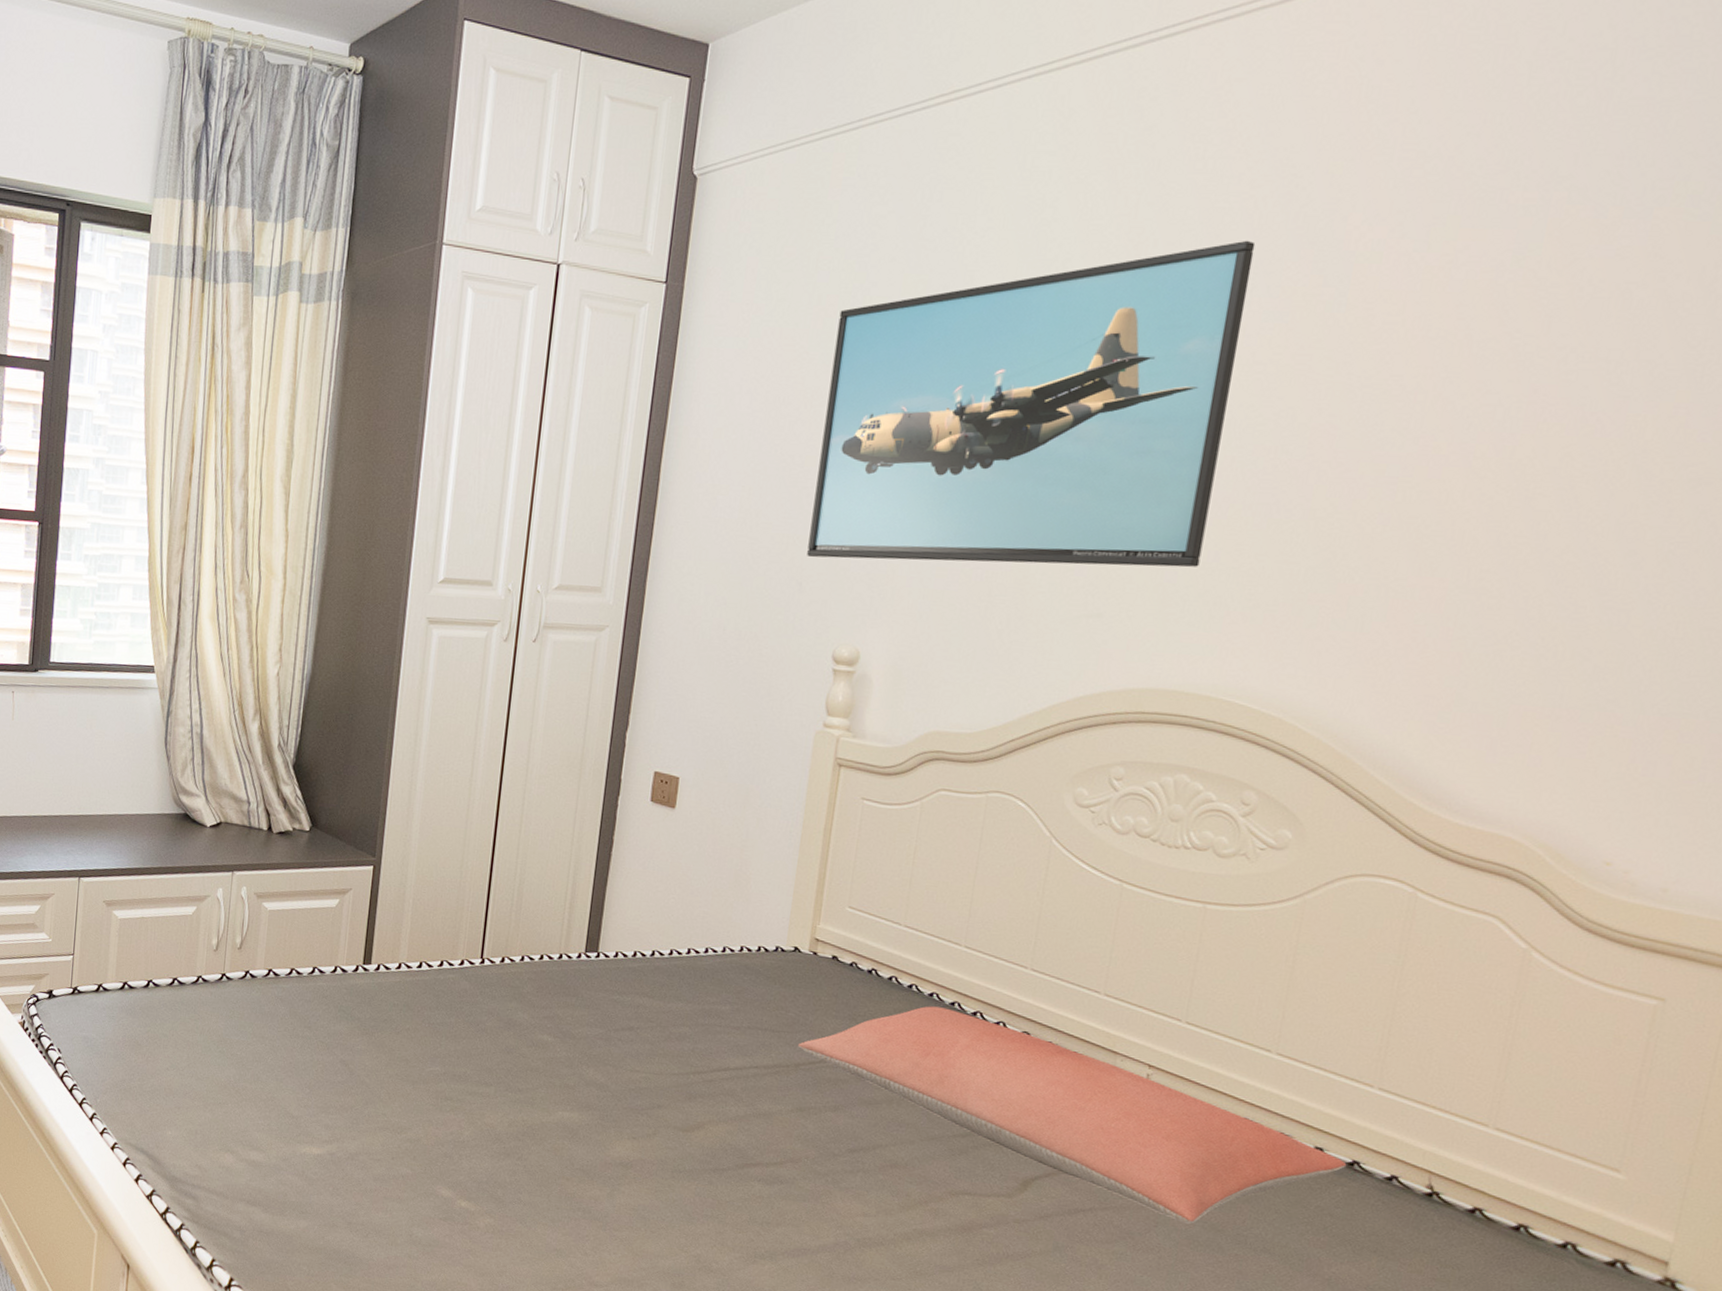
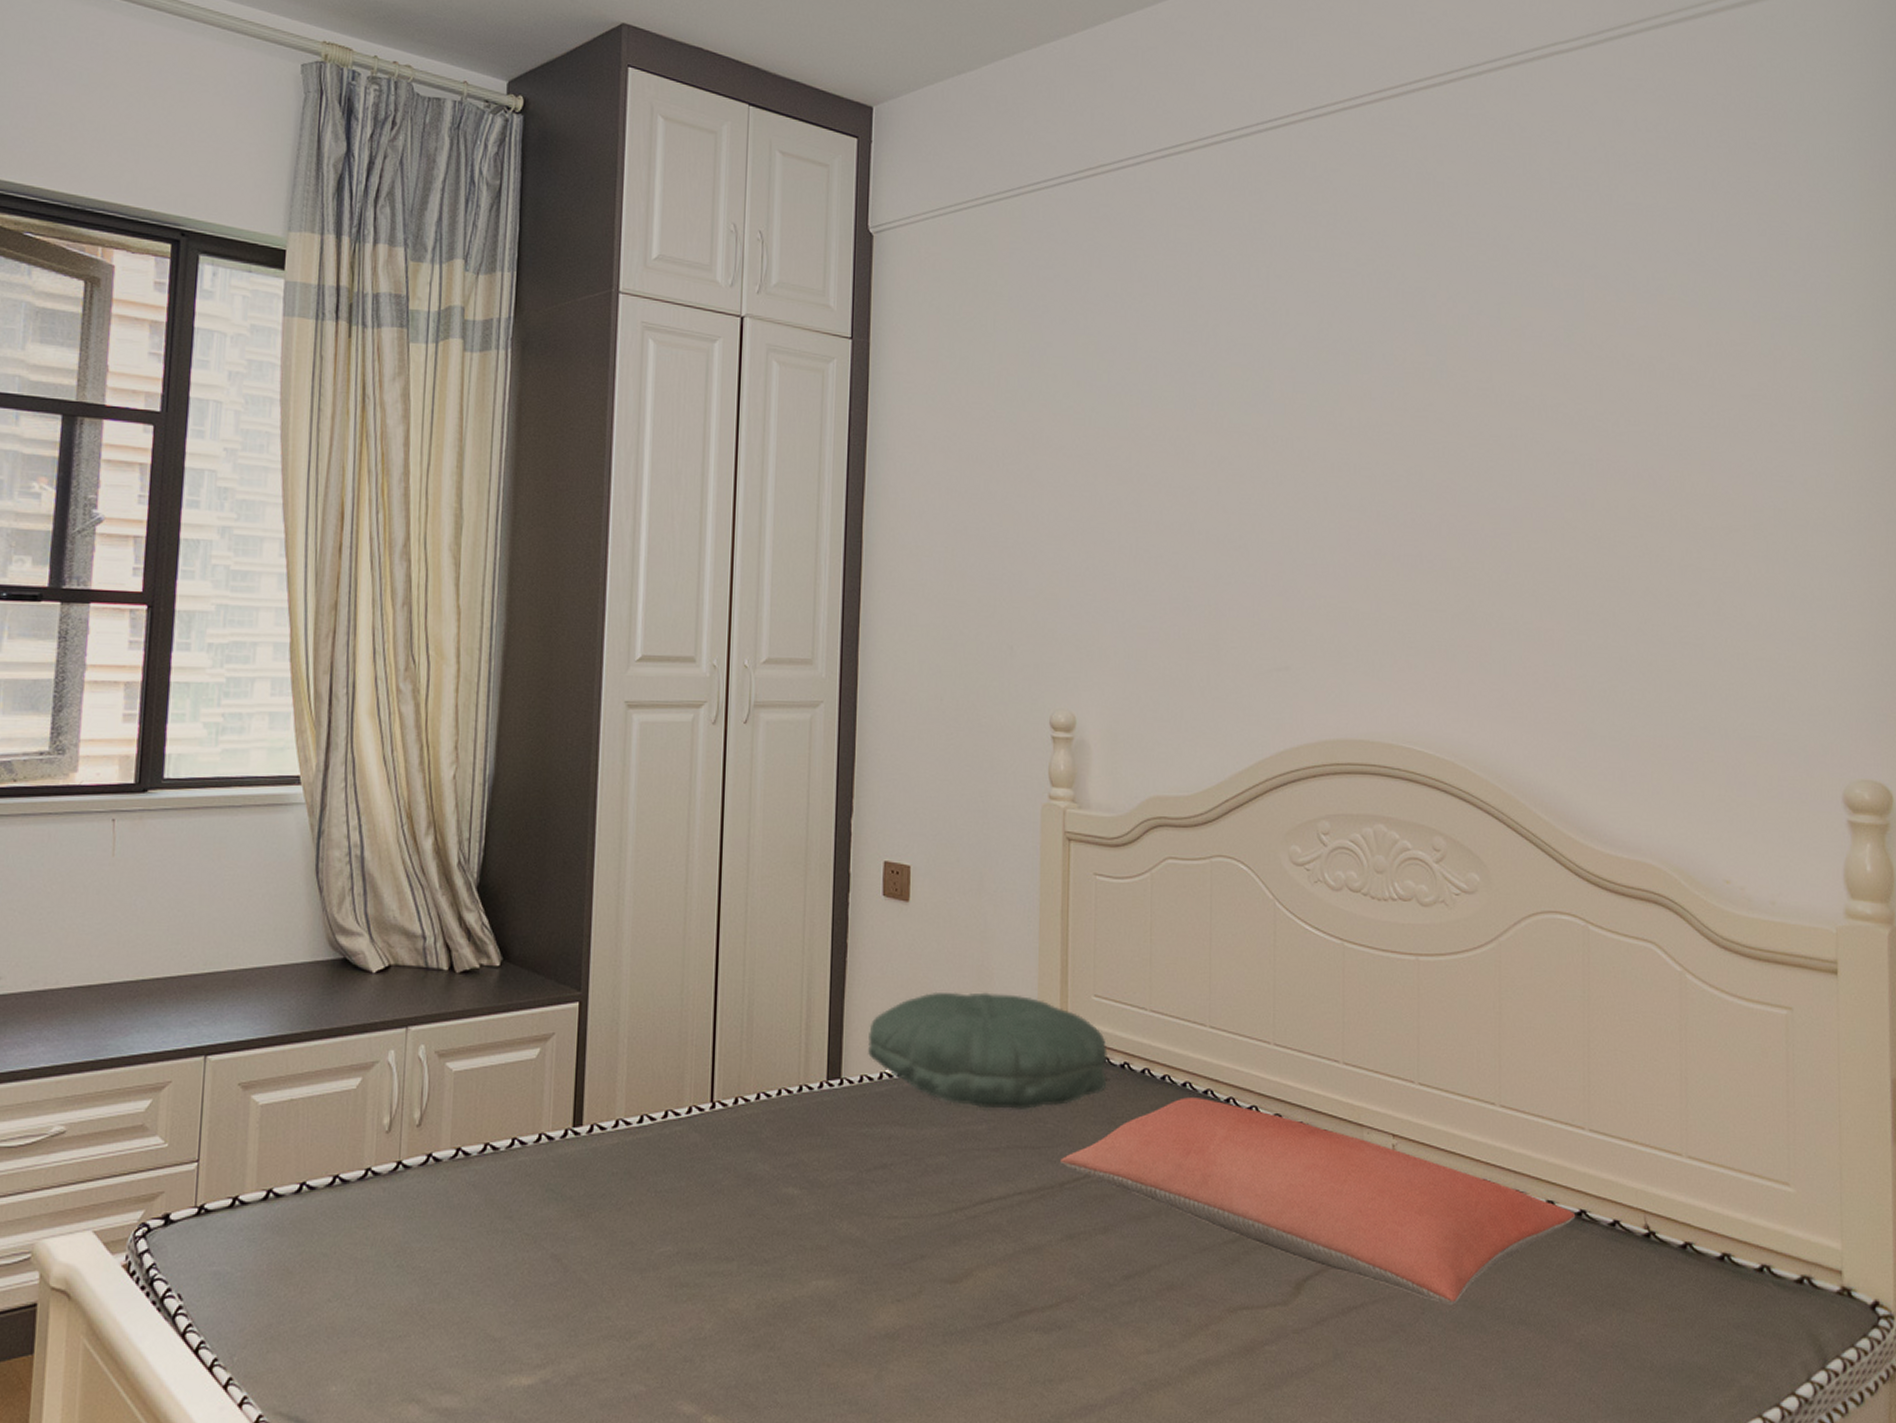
pillow: none [625,888,857,998] -> present [868,991,1108,1109]
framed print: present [807,240,1256,568] -> none [1015,312,1368,620]

